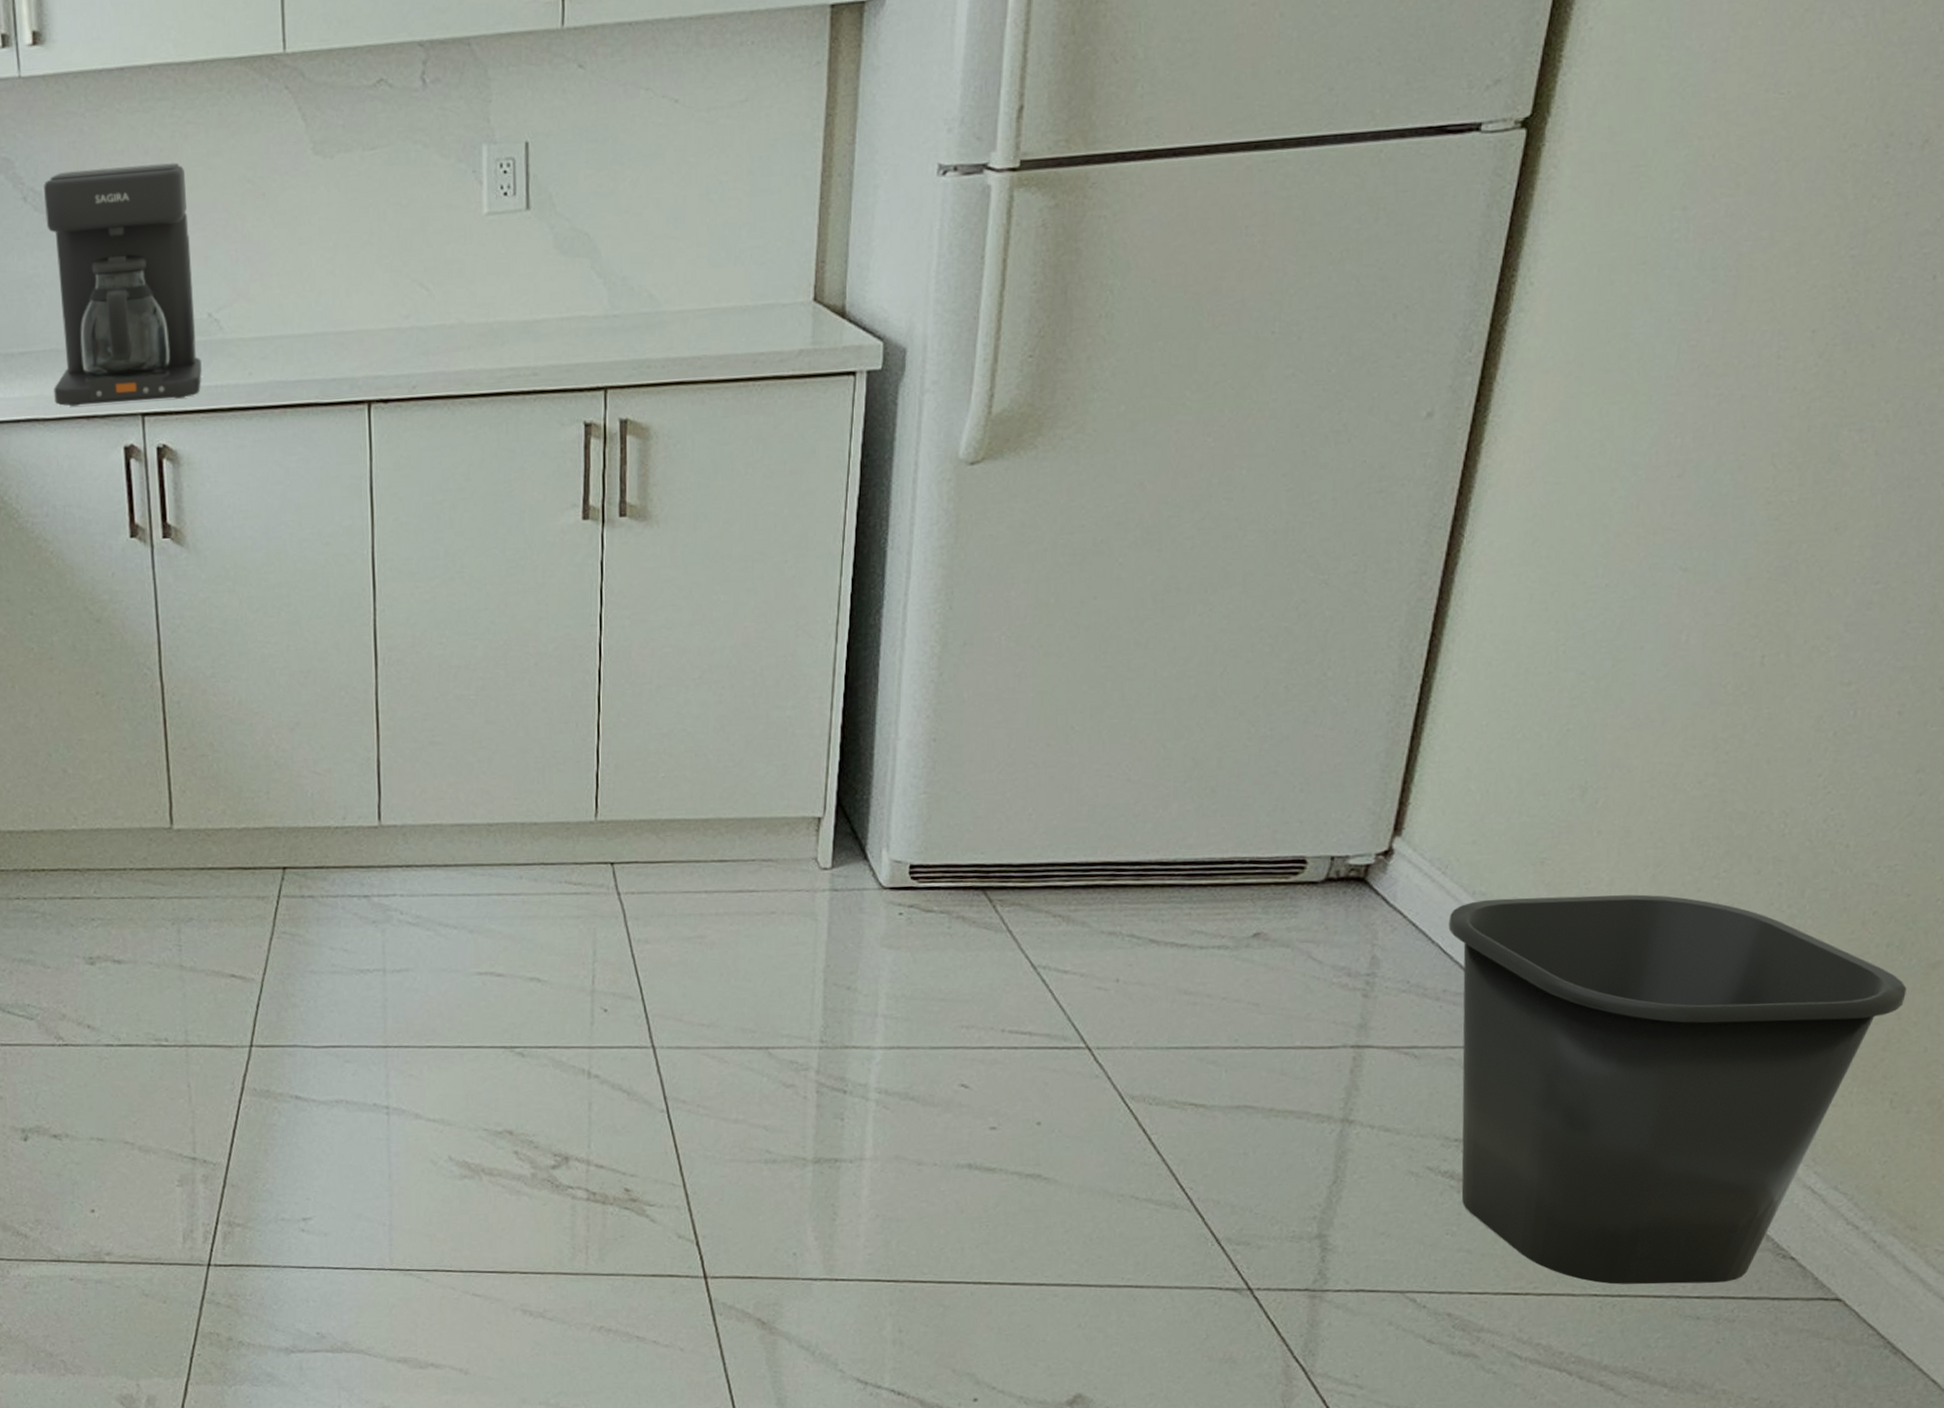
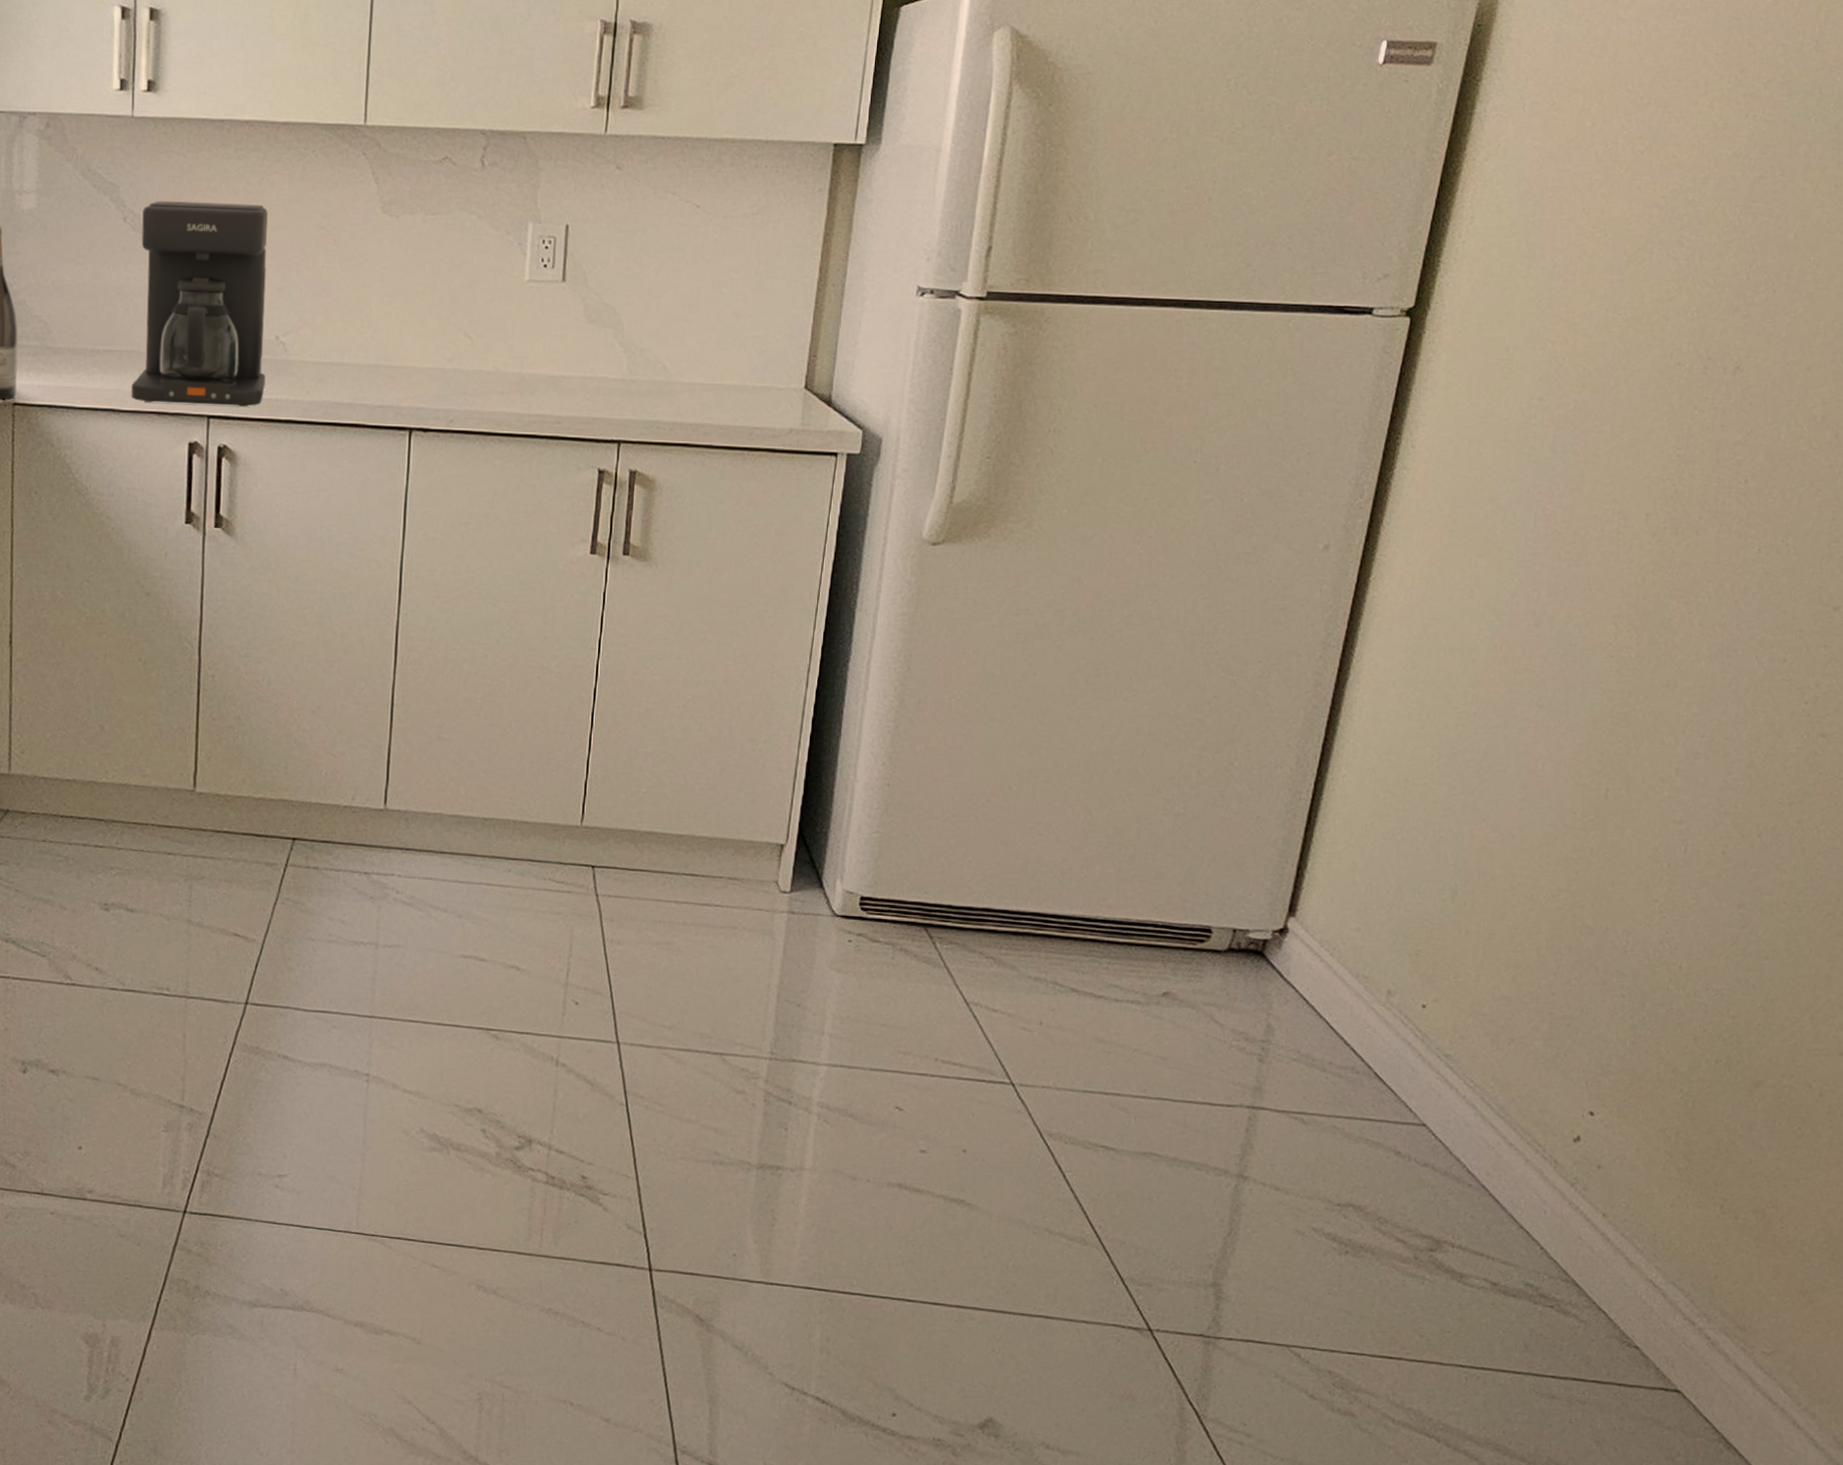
waste bin: present [1448,894,1907,1285] -> none [1335,982,1733,1365]

